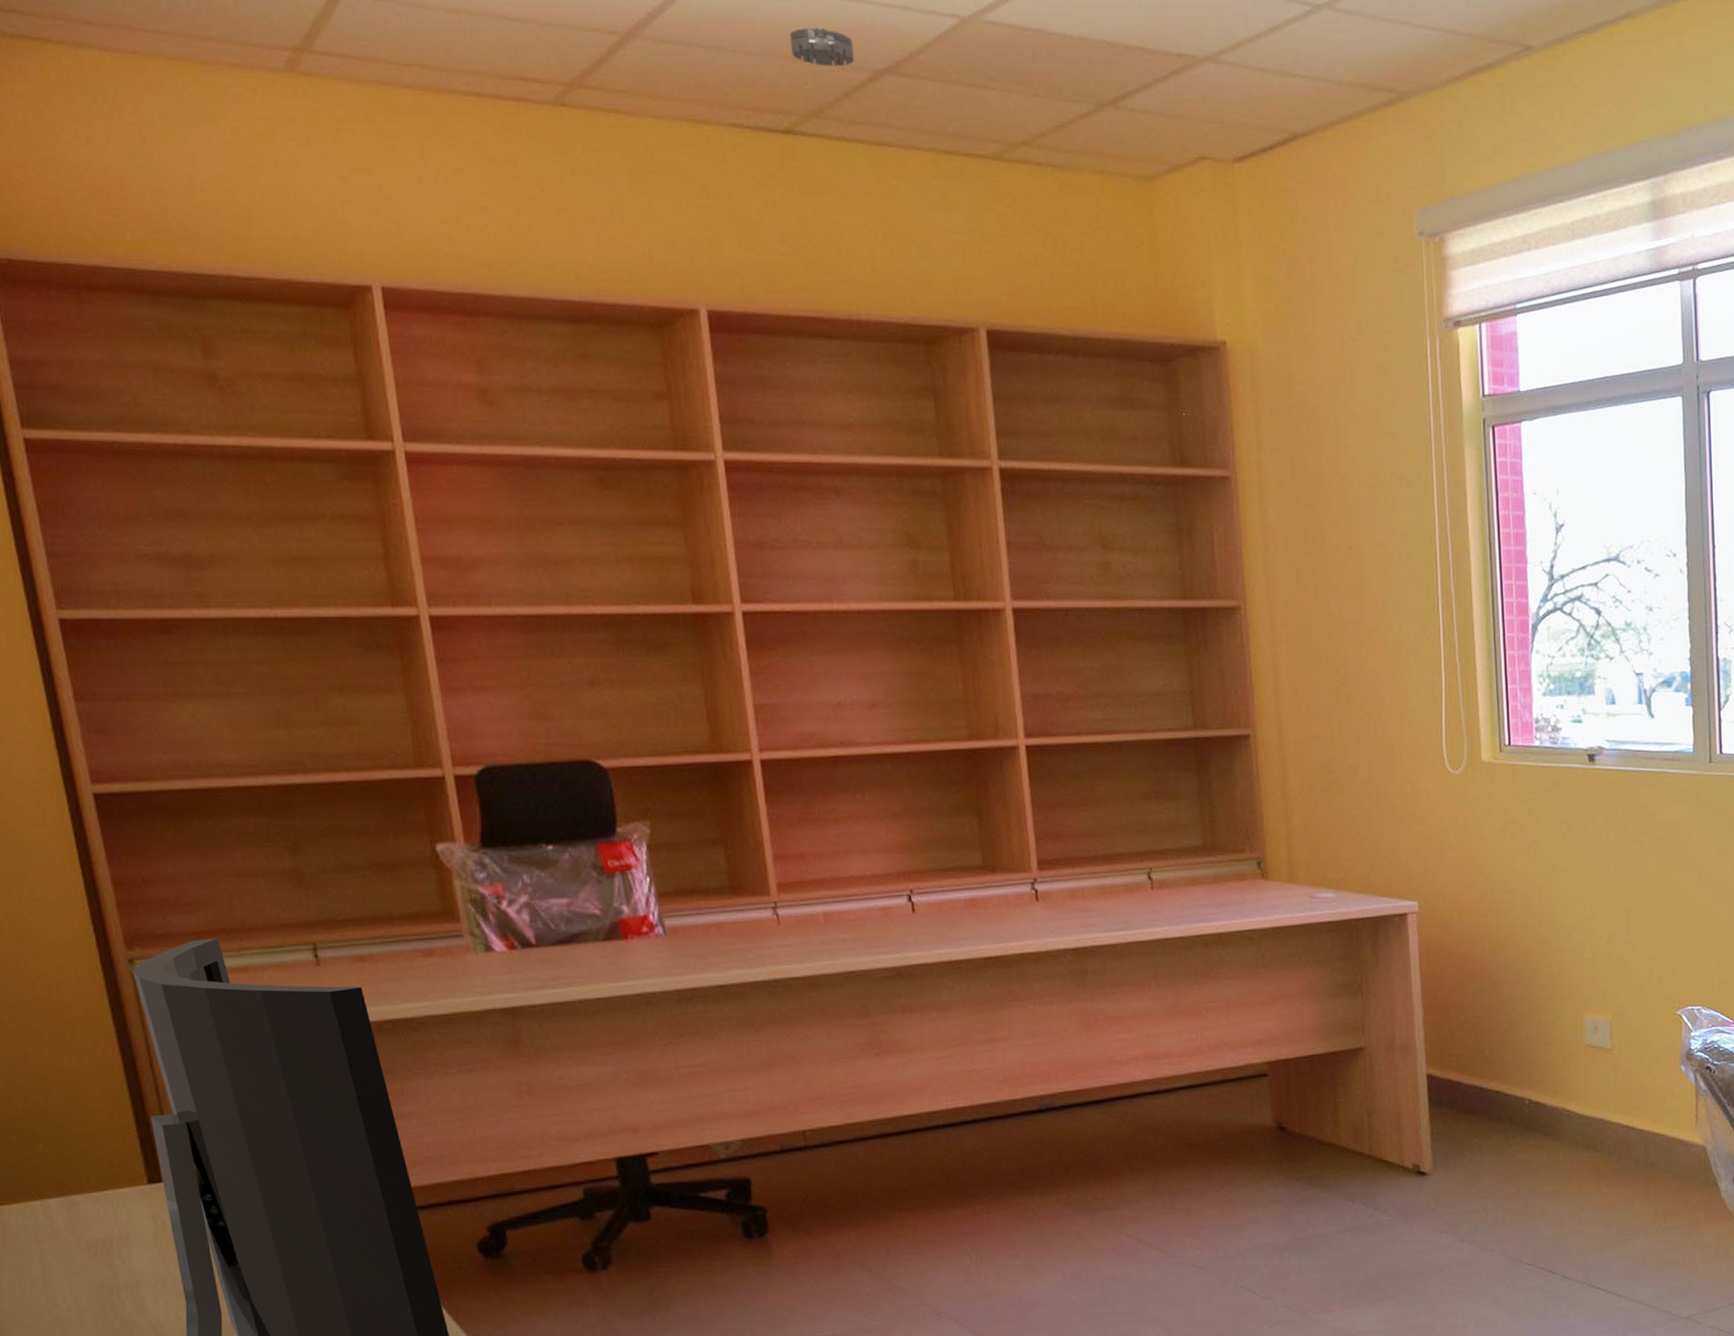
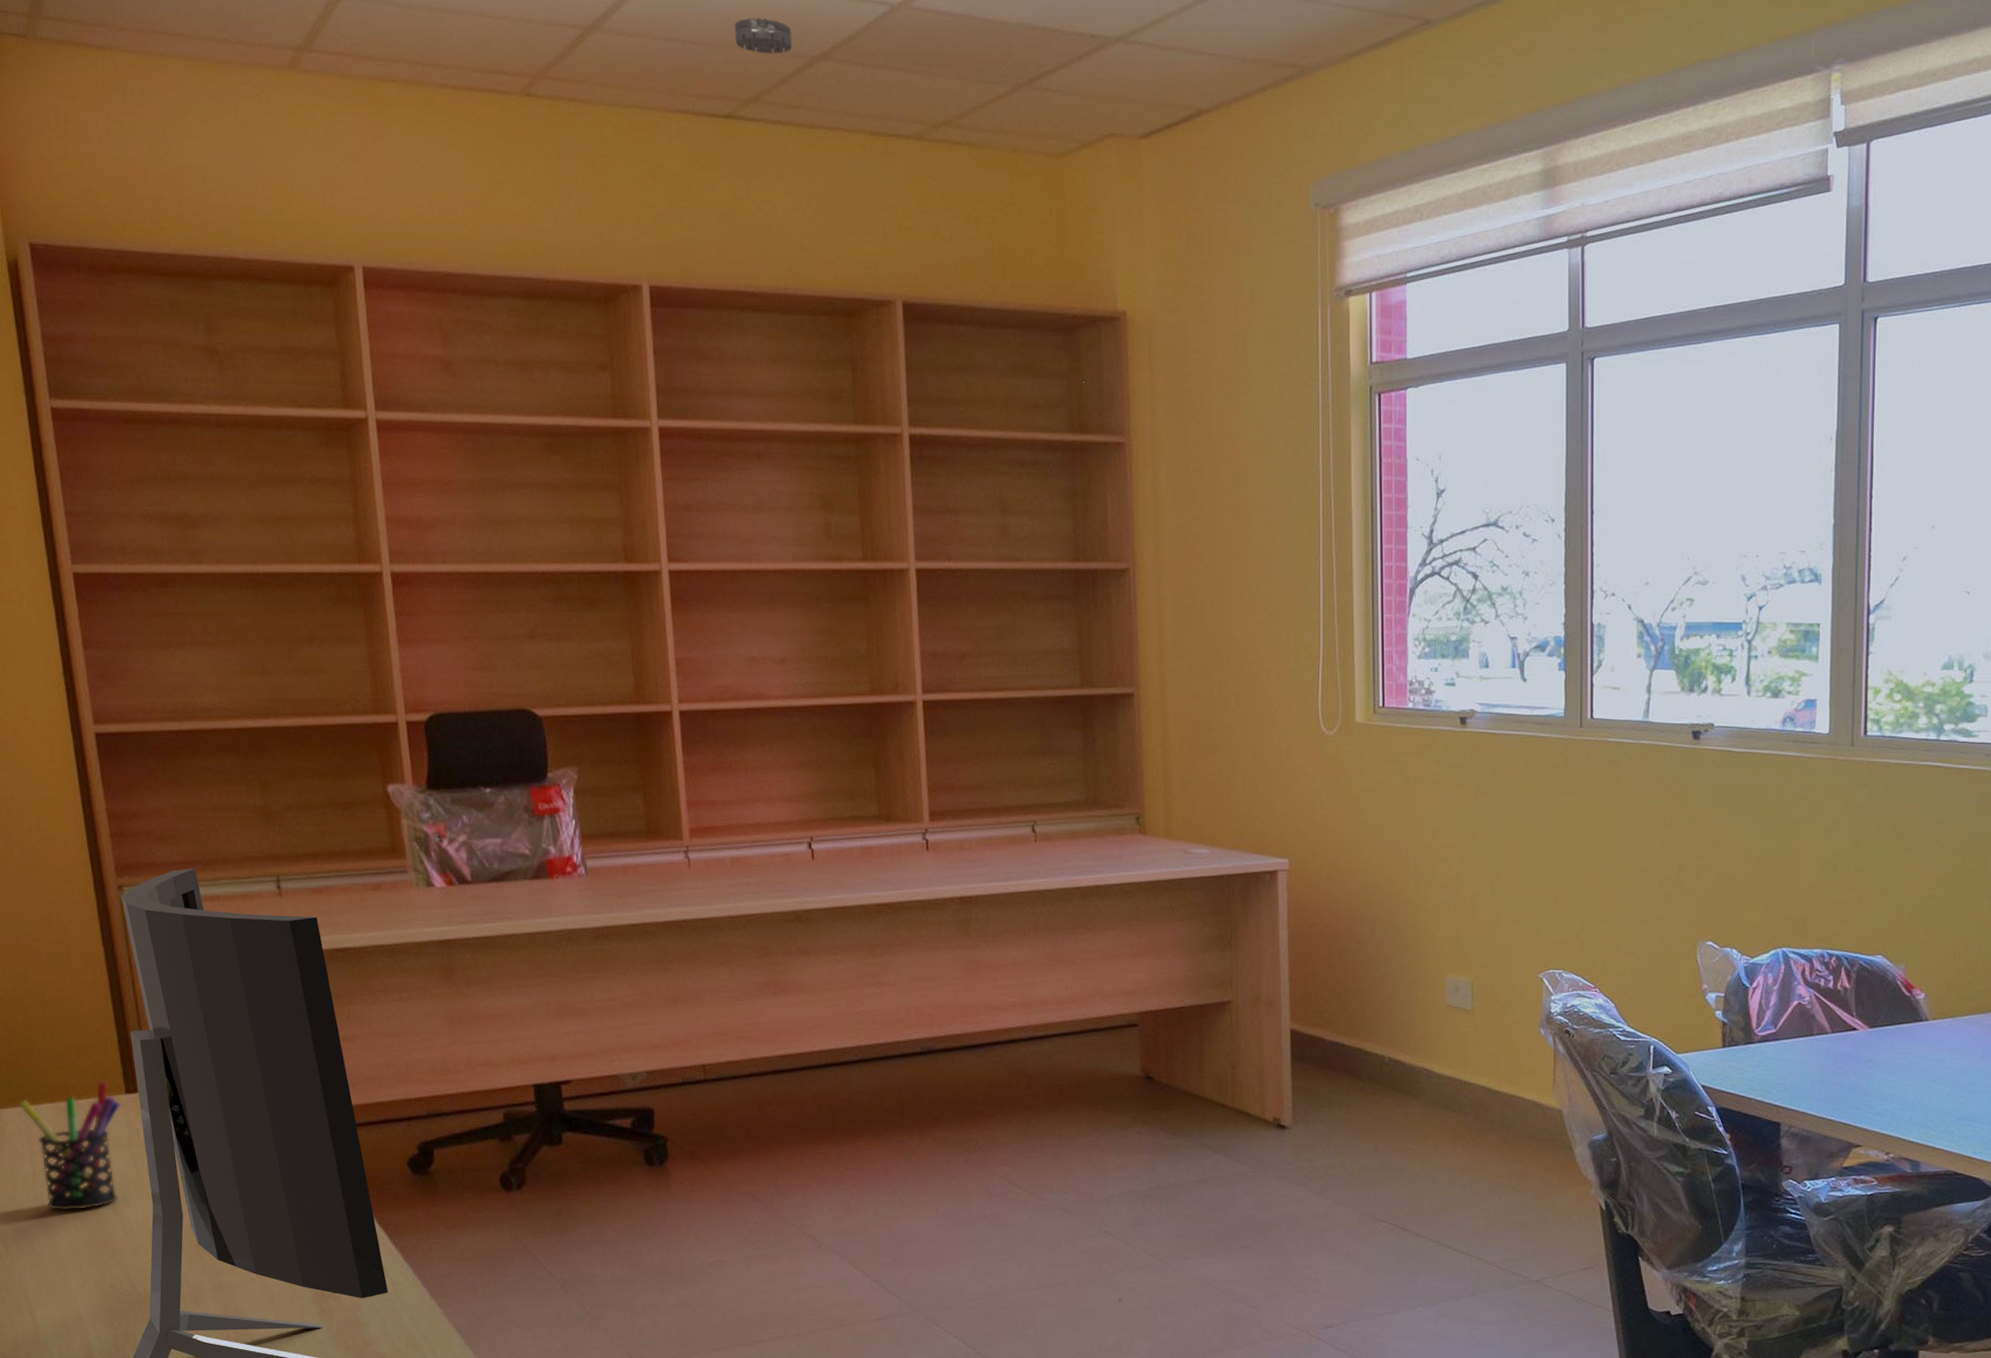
pen holder: none [21,1170,144,1314] -> present [18,1080,121,1211]

